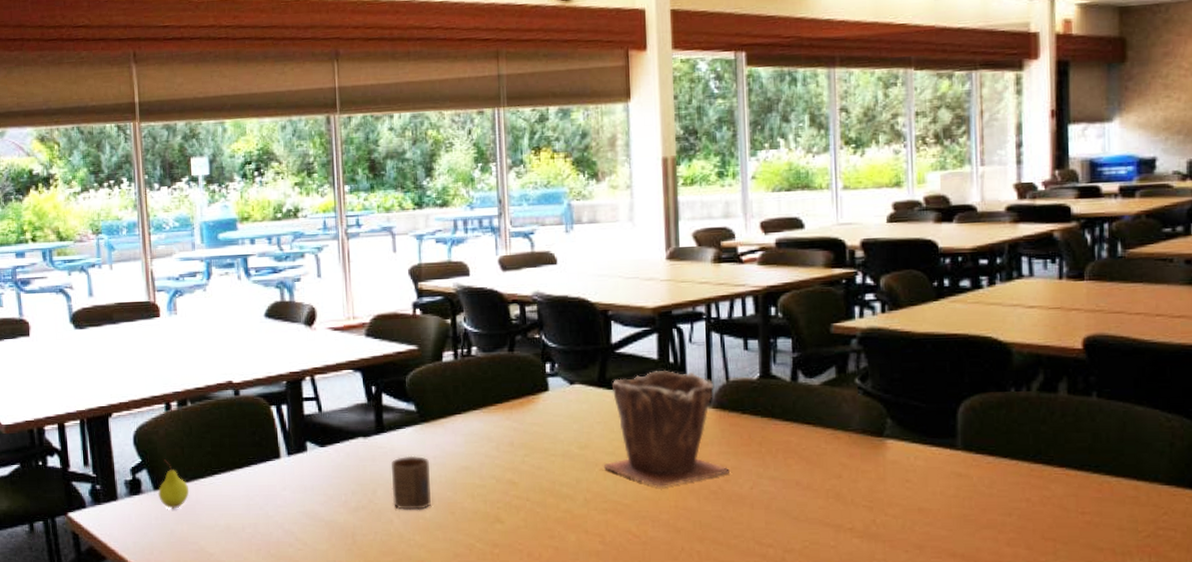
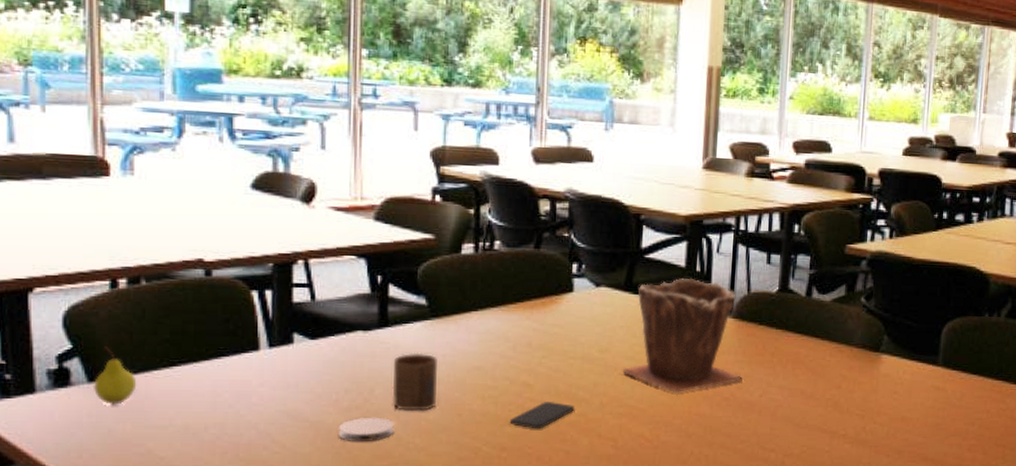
coaster: none [348,516,396,540] -> present [338,417,394,443]
smartphone: none [499,498,560,526] -> present [509,401,575,429]

